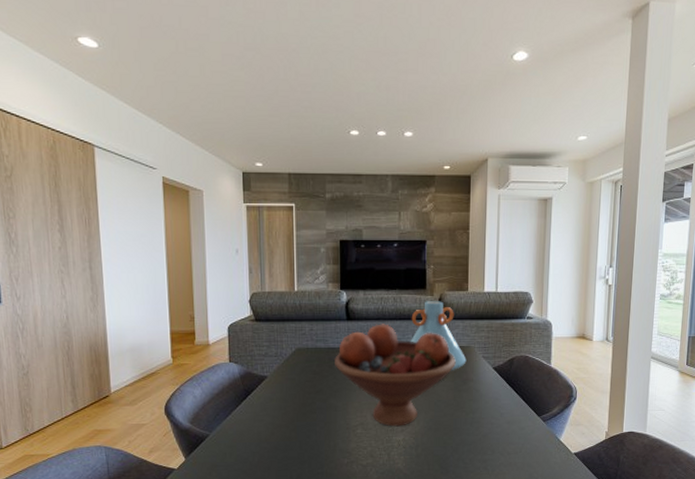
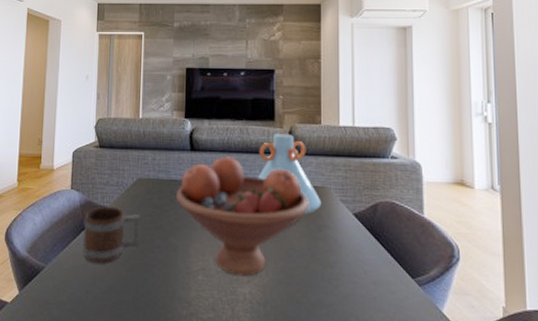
mug: none [245,375,301,428] -> present [82,206,140,264]

